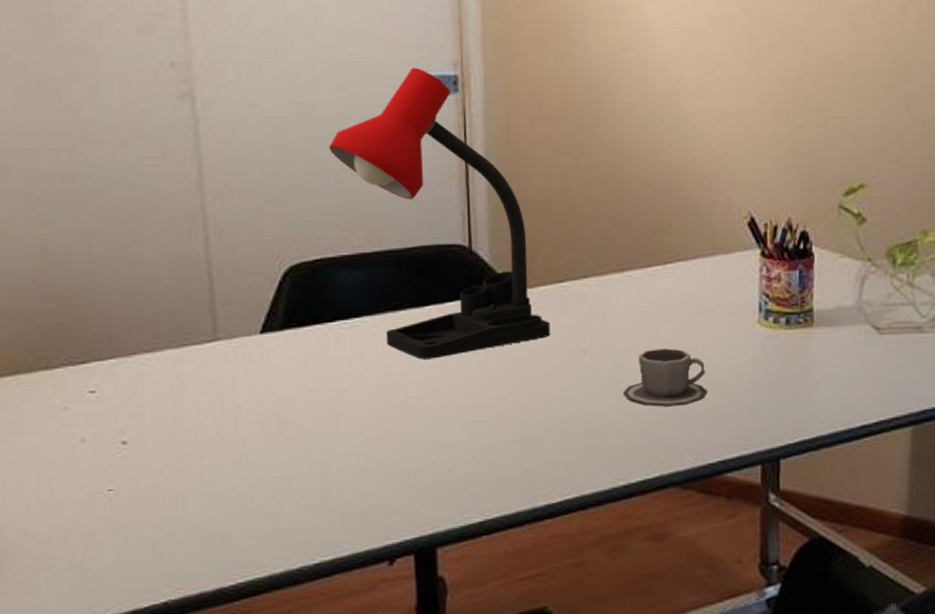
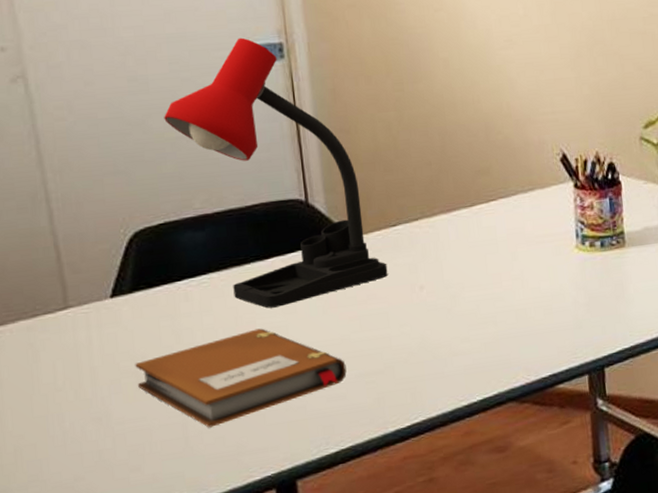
notebook: none [279,380,498,482] -> present [135,328,347,428]
cup: present [622,348,708,407] -> none [458,277,536,332]

